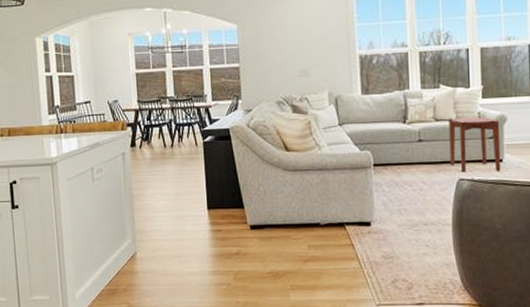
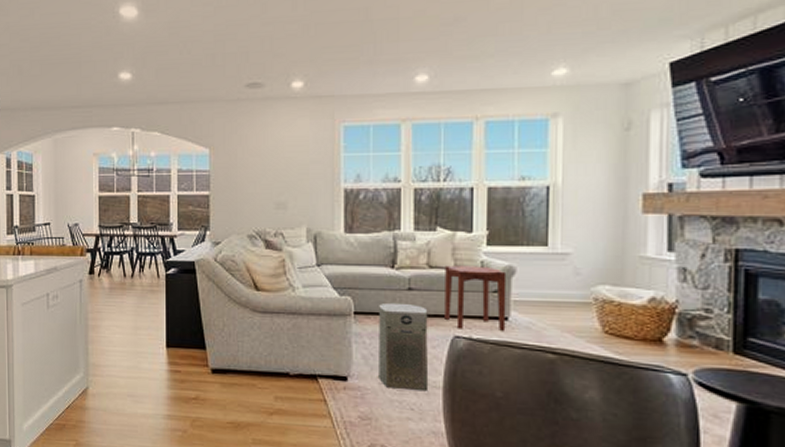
air purifier: none [395,153,440,230] -> present [379,302,429,392]

